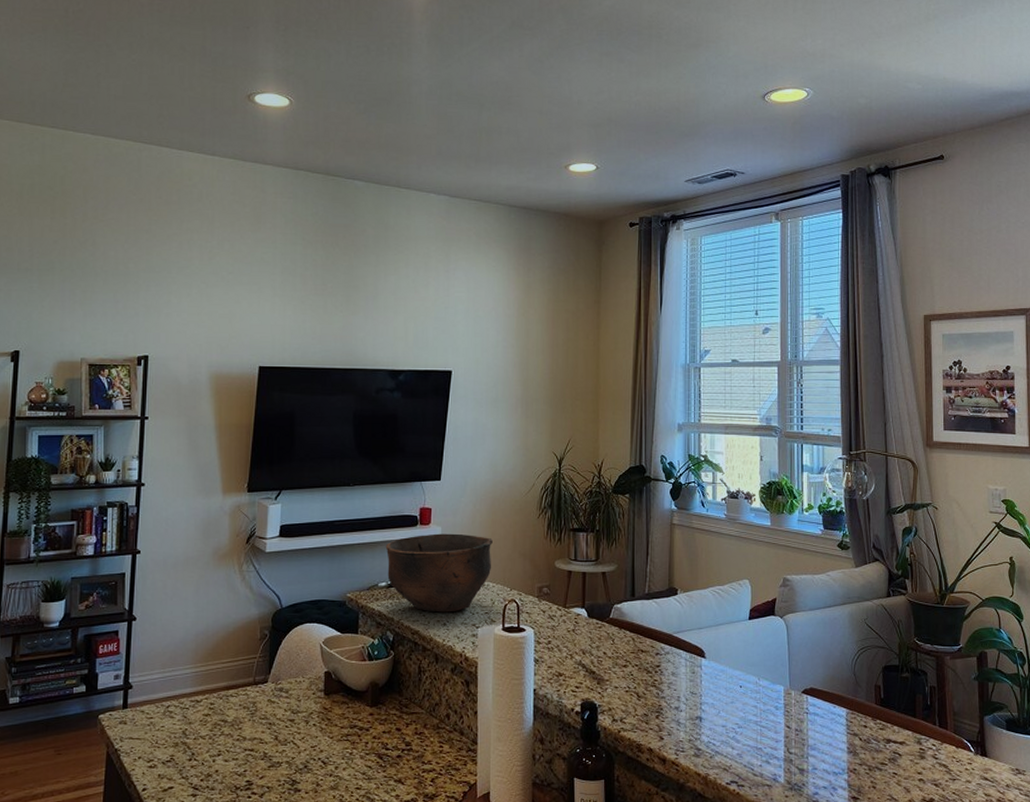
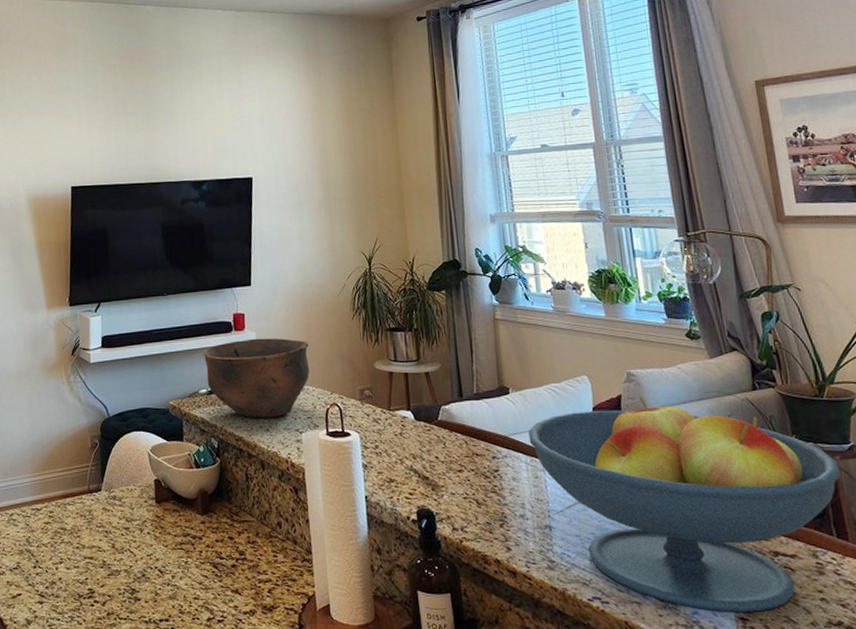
fruit bowl: none [690,600,949,792] -> present [528,397,841,612]

